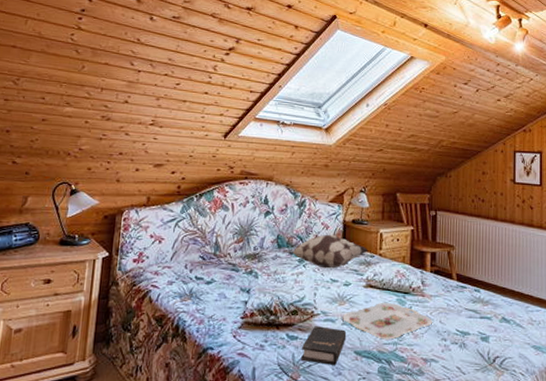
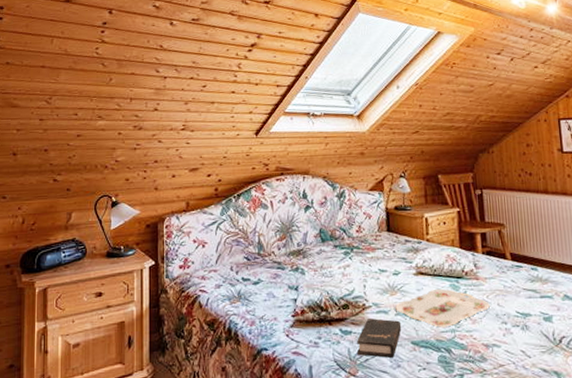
decorative pillow: present [282,234,369,269] -> none [326,223,415,259]

